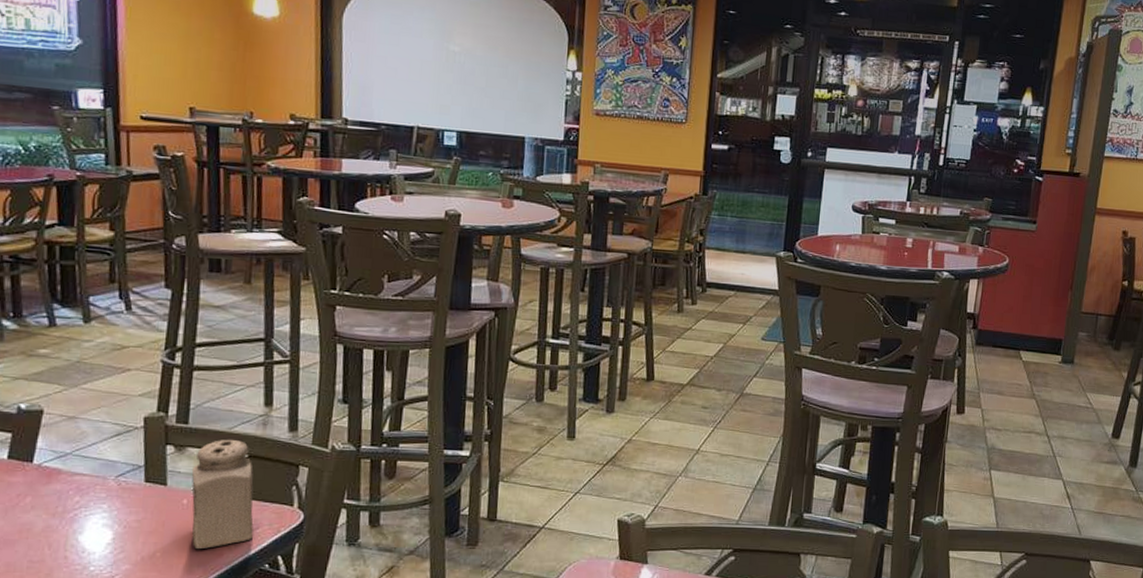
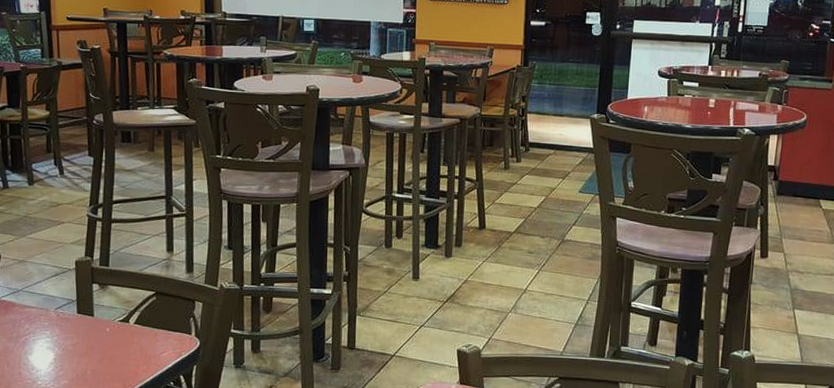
salt shaker: present [191,439,254,549] -> none [112,279,161,368]

